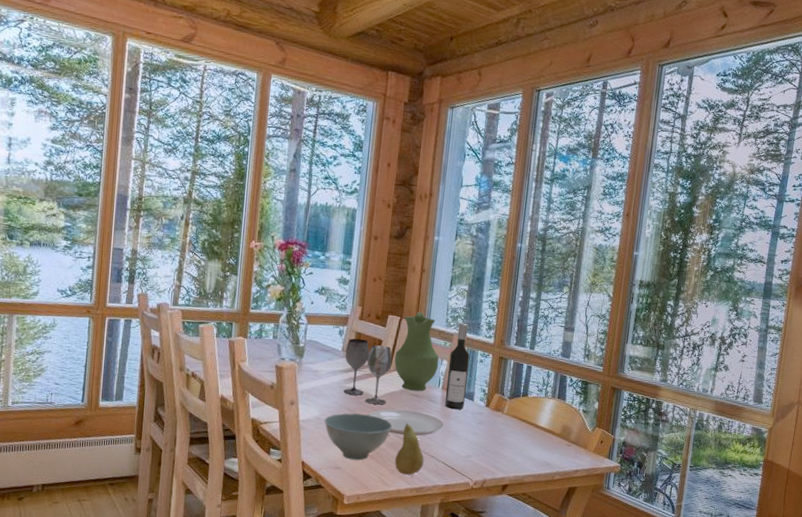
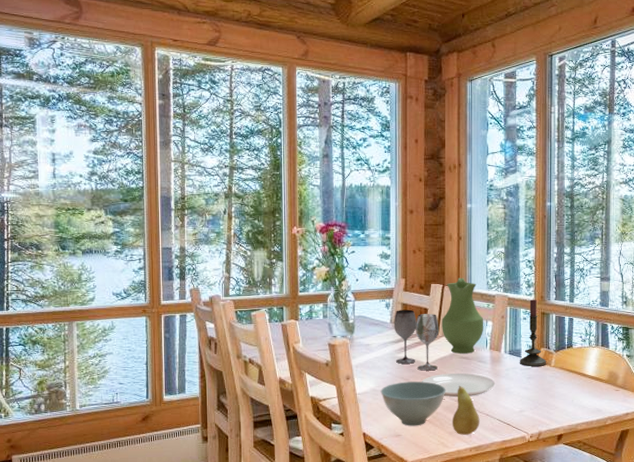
bottle: present [444,322,470,410] -> none [494,284,514,368]
candle: none [471,340,499,413] -> present [520,297,546,366]

